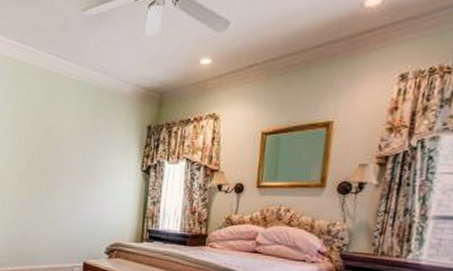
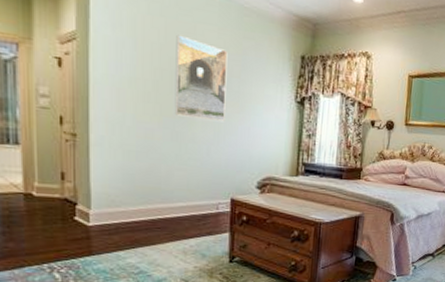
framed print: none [41,121,83,194] -> present [174,34,228,122]

